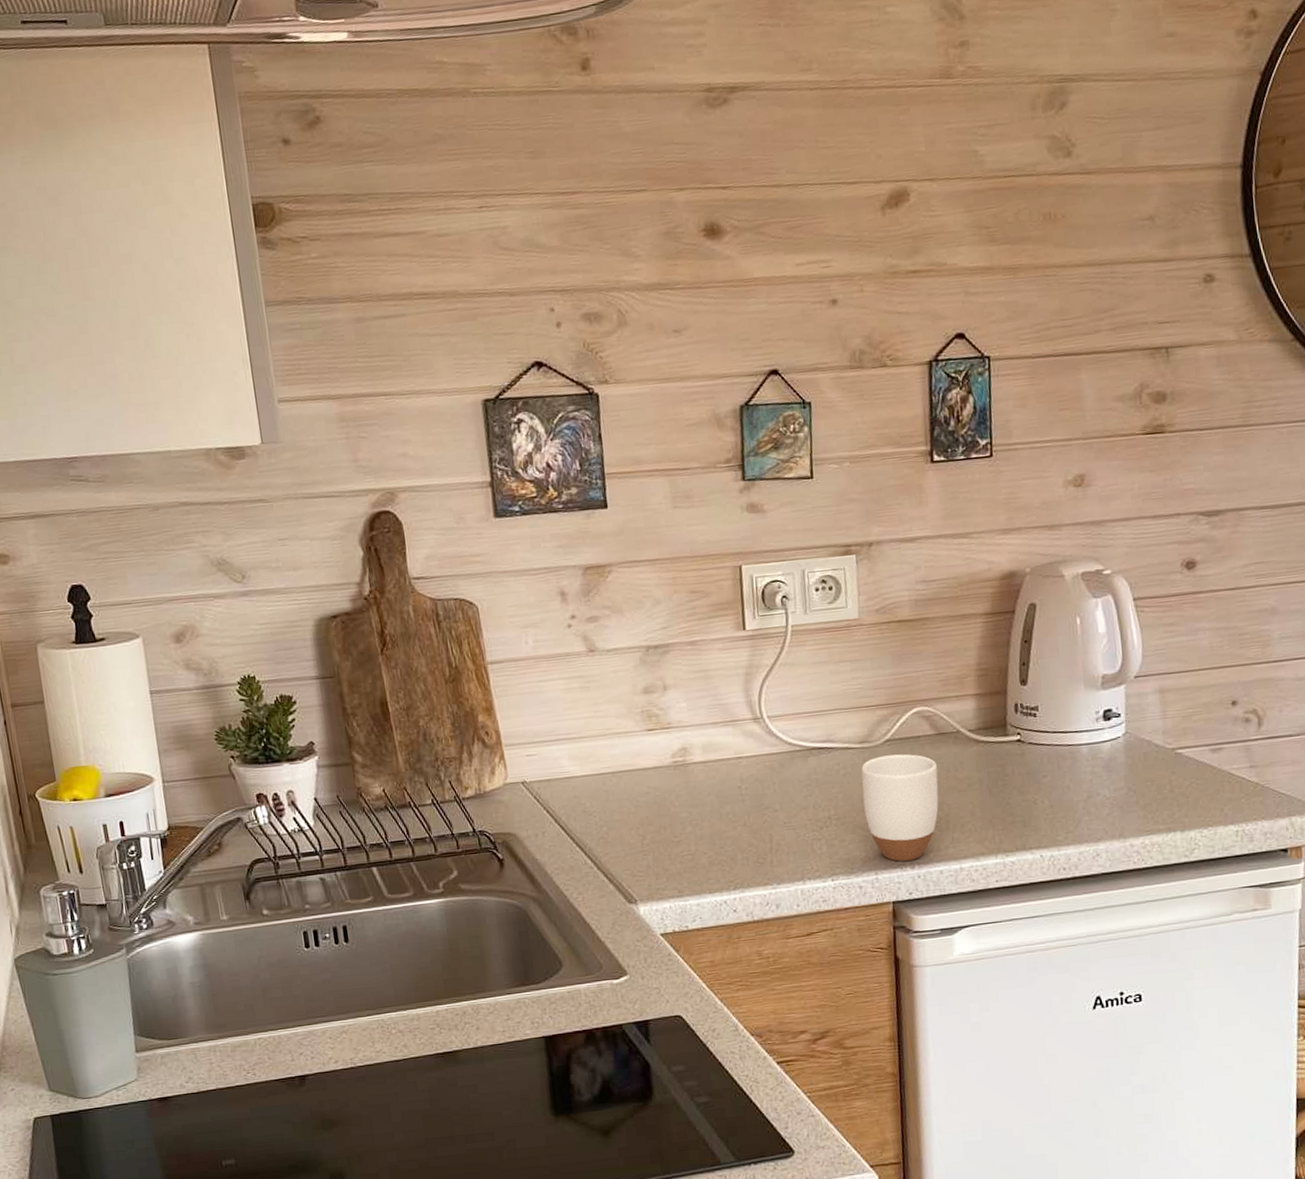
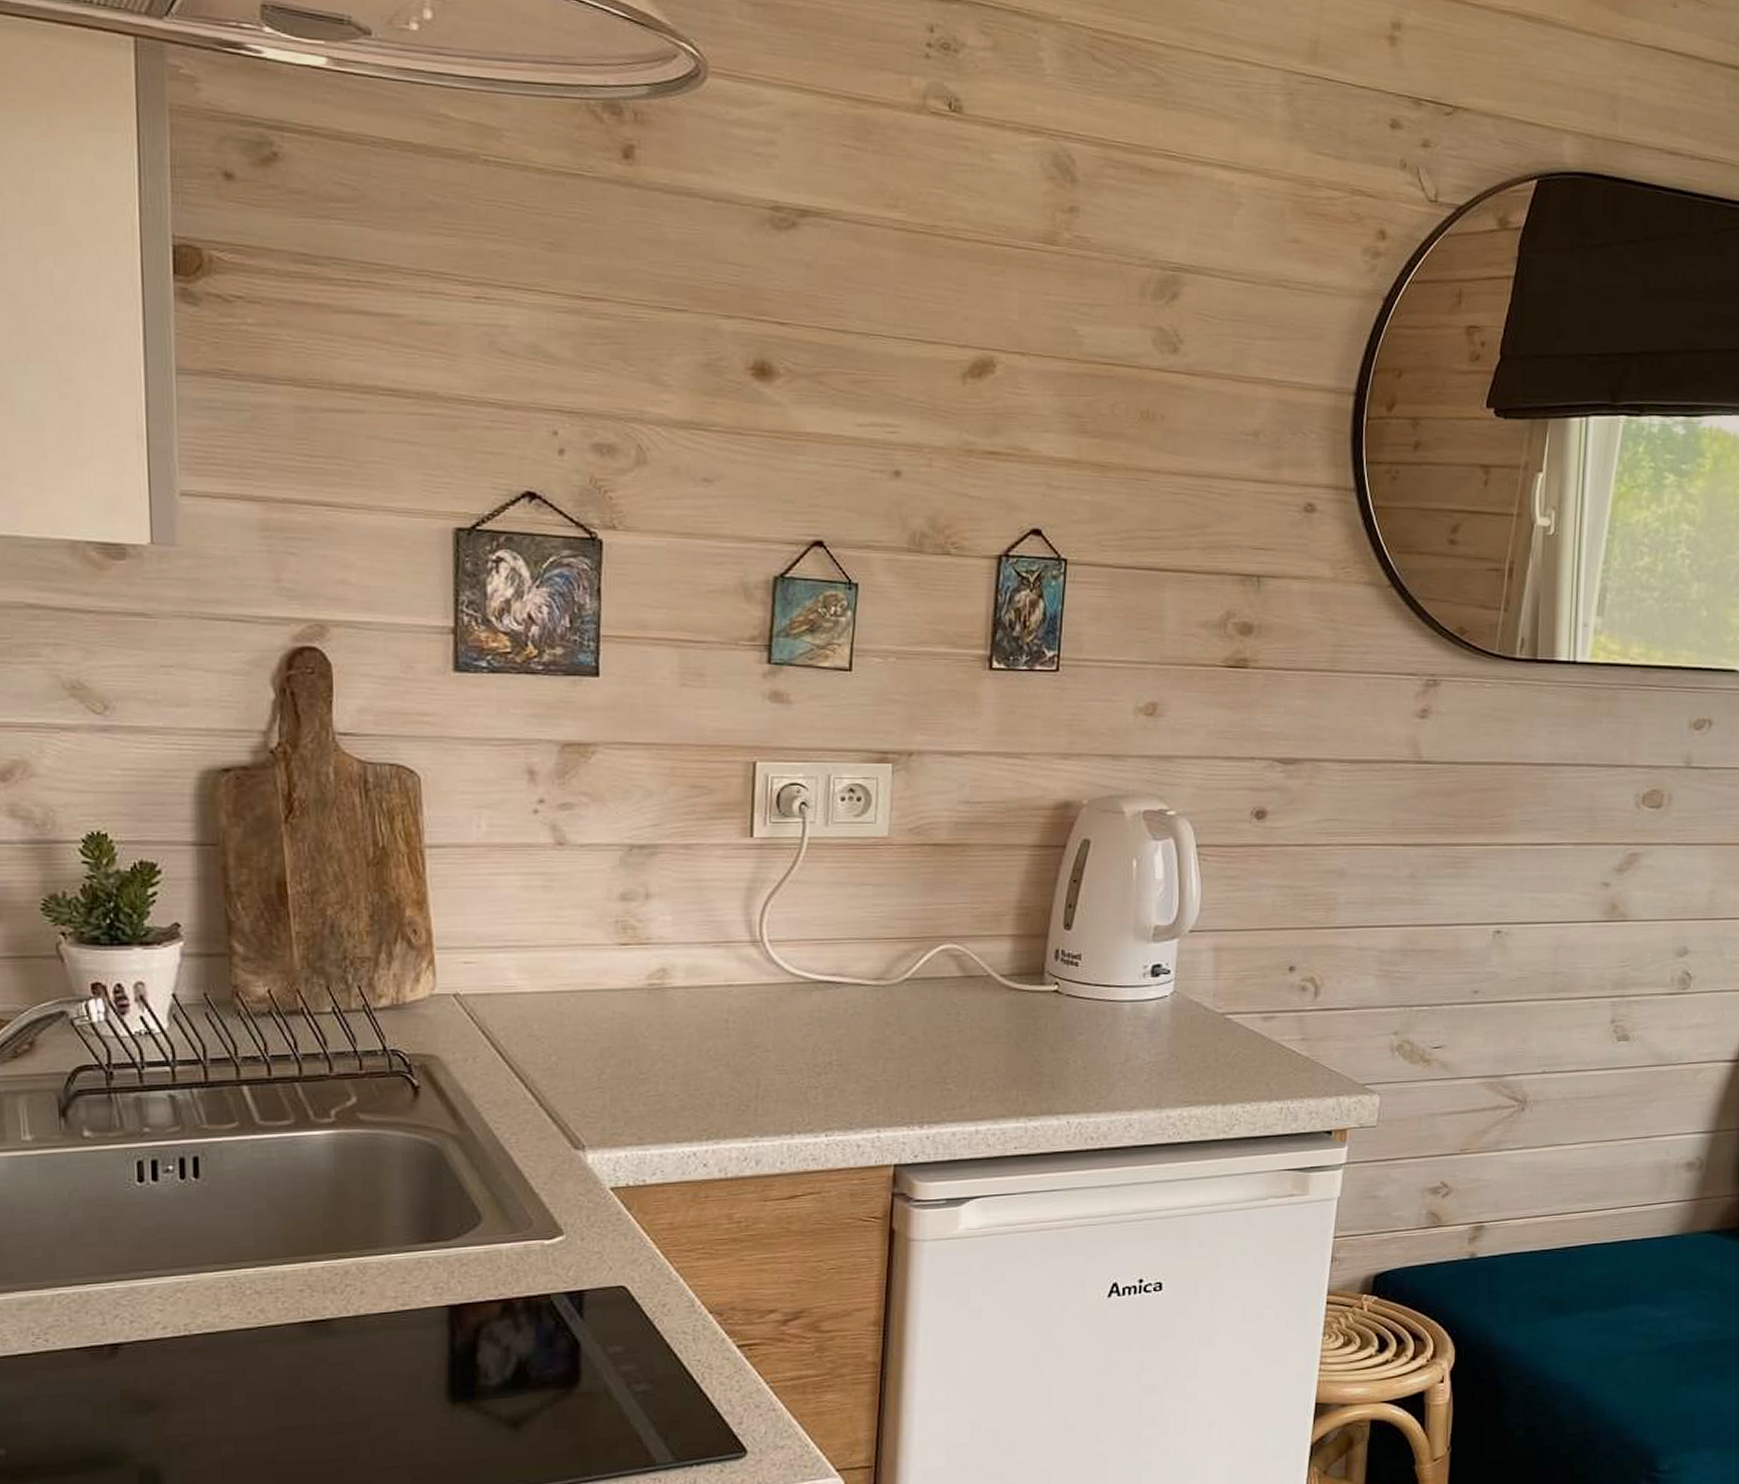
mug: present [861,754,939,862] -> none [872,996,961,1120]

